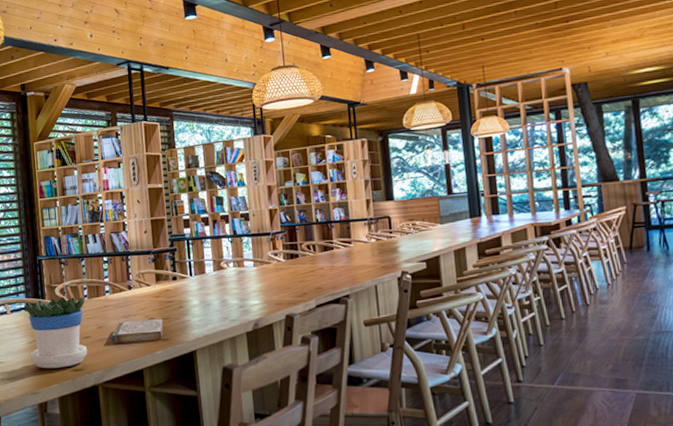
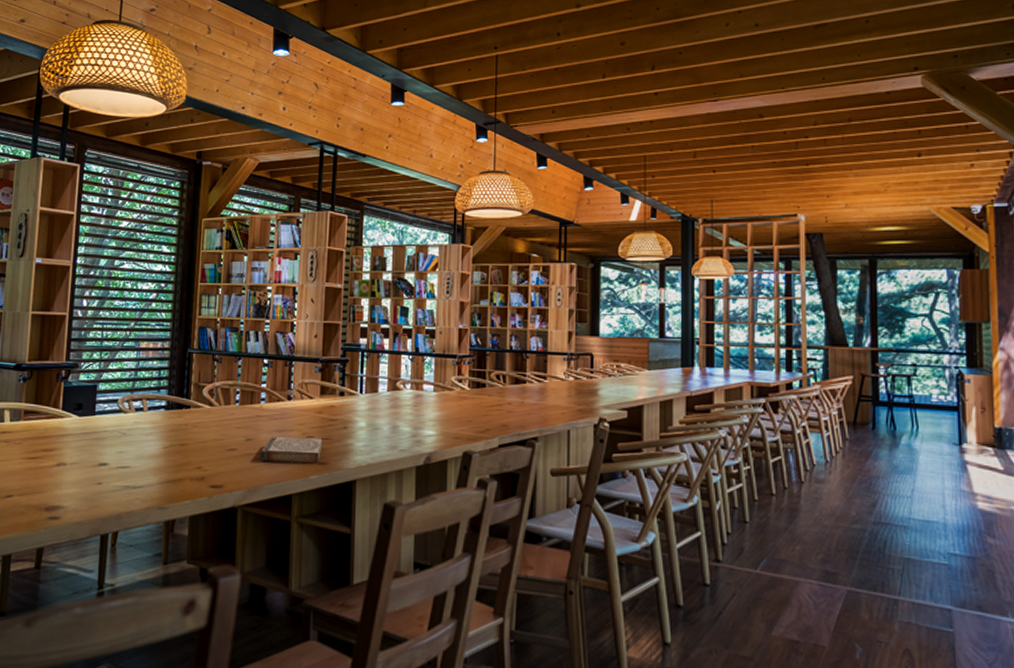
flowerpot: present [24,296,87,369] -> none [163,398,236,482]

